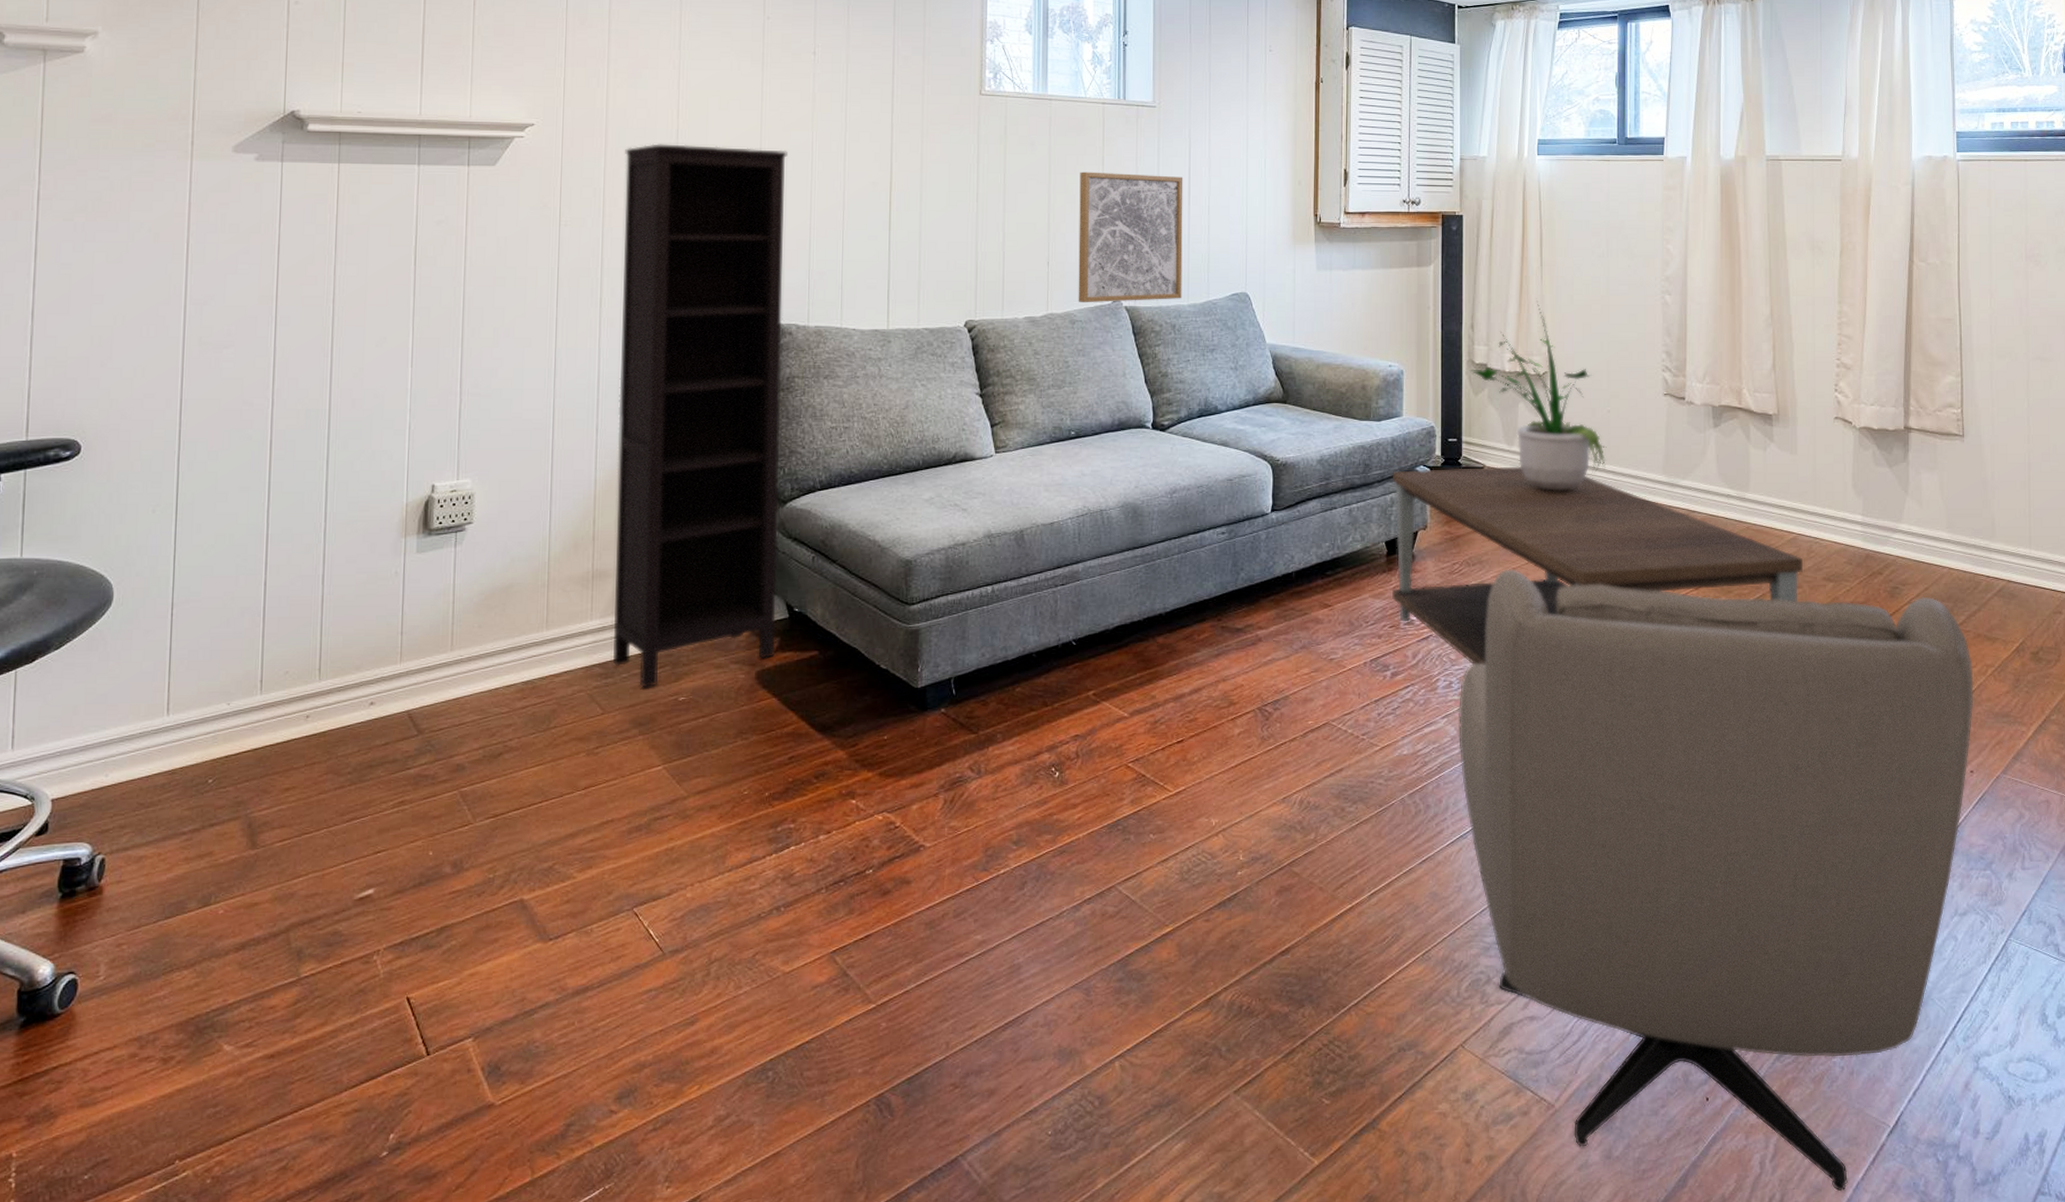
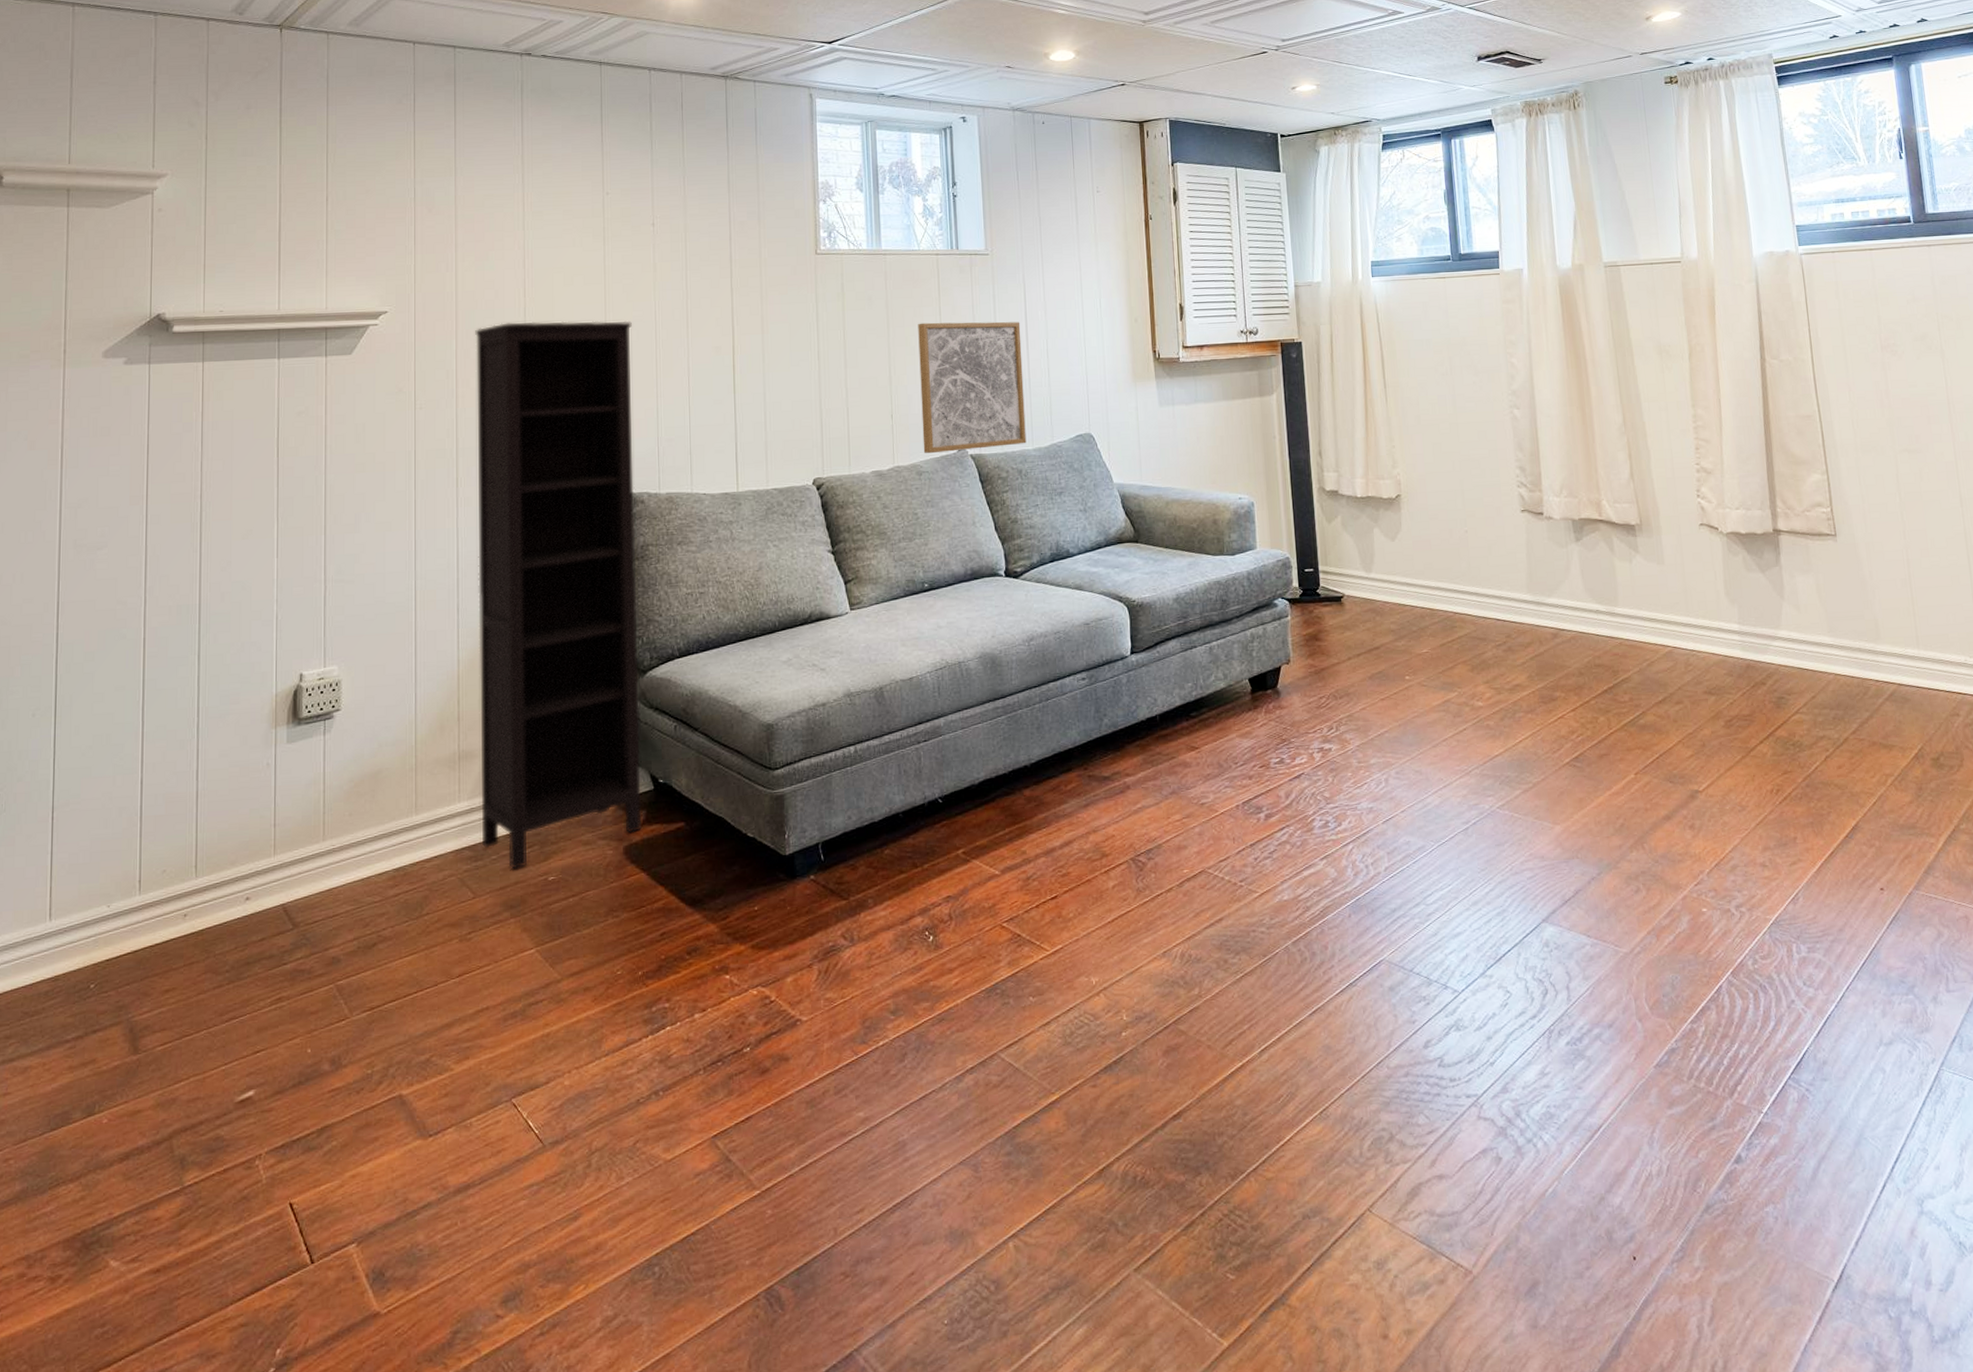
coffee table: present [1391,466,1803,665] -> none [1251,593,1682,802]
armchair: present [1459,569,1974,1192] -> none [1336,699,1878,1356]
potted plant: present [1470,300,1607,491] -> none [1322,423,1468,617]

